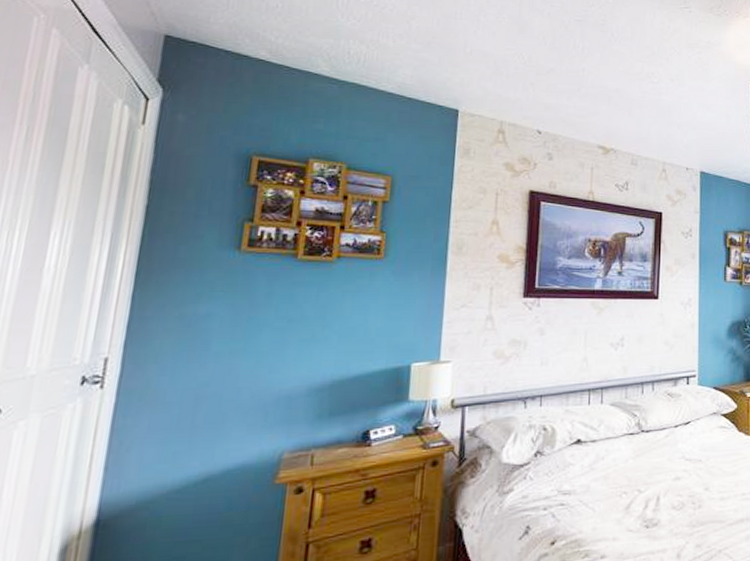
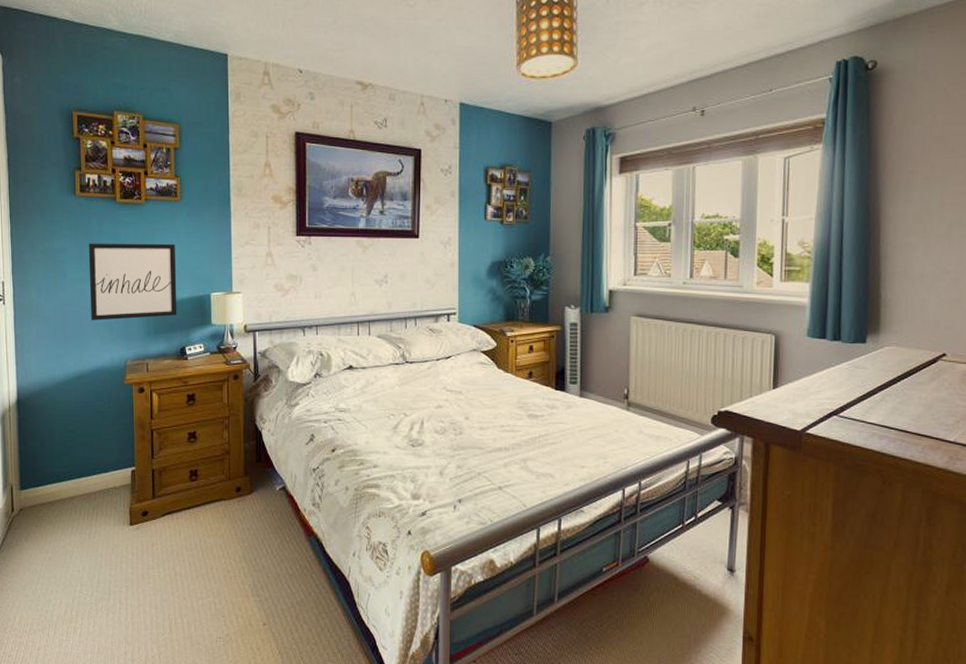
wall art: none [238,307,371,404] -> present [88,243,177,321]

